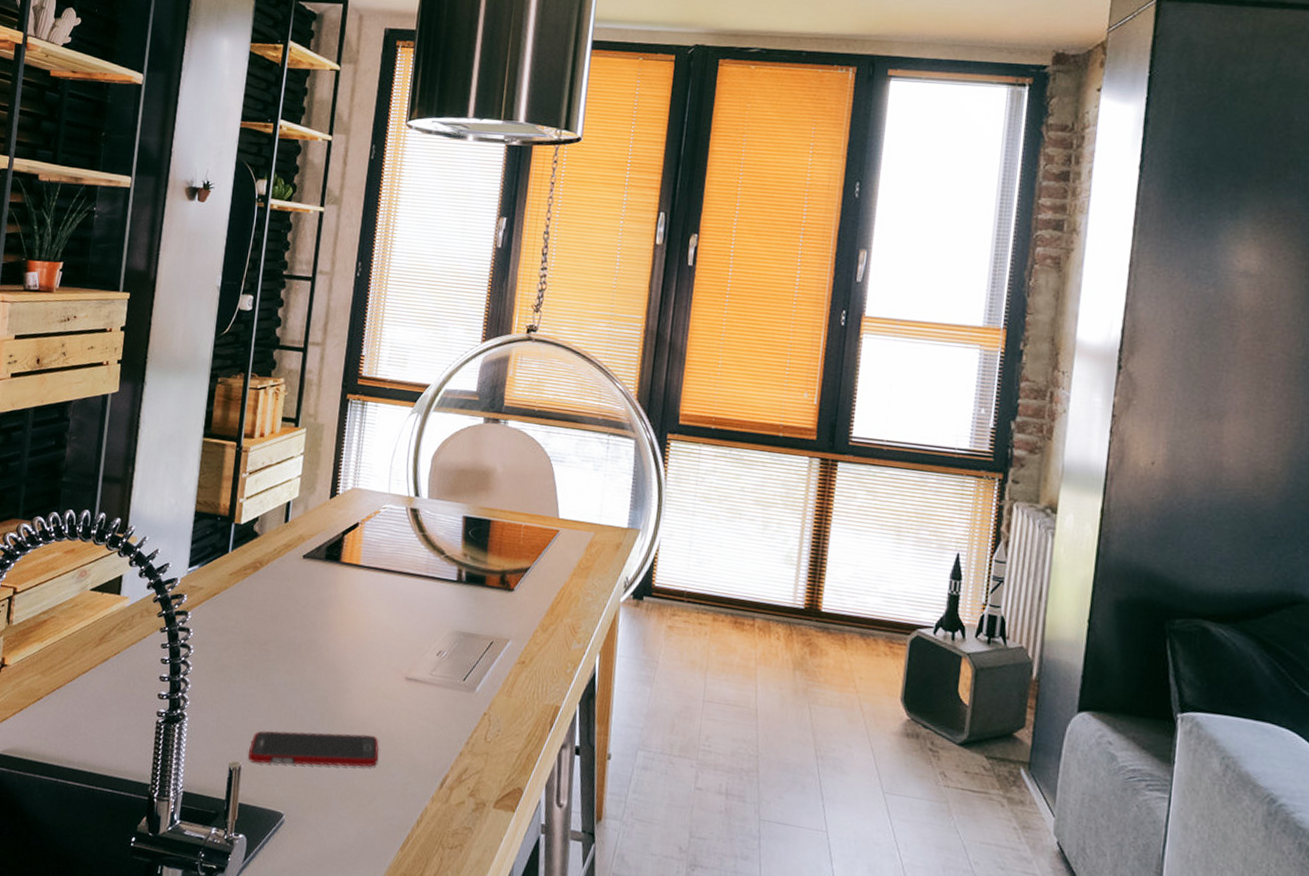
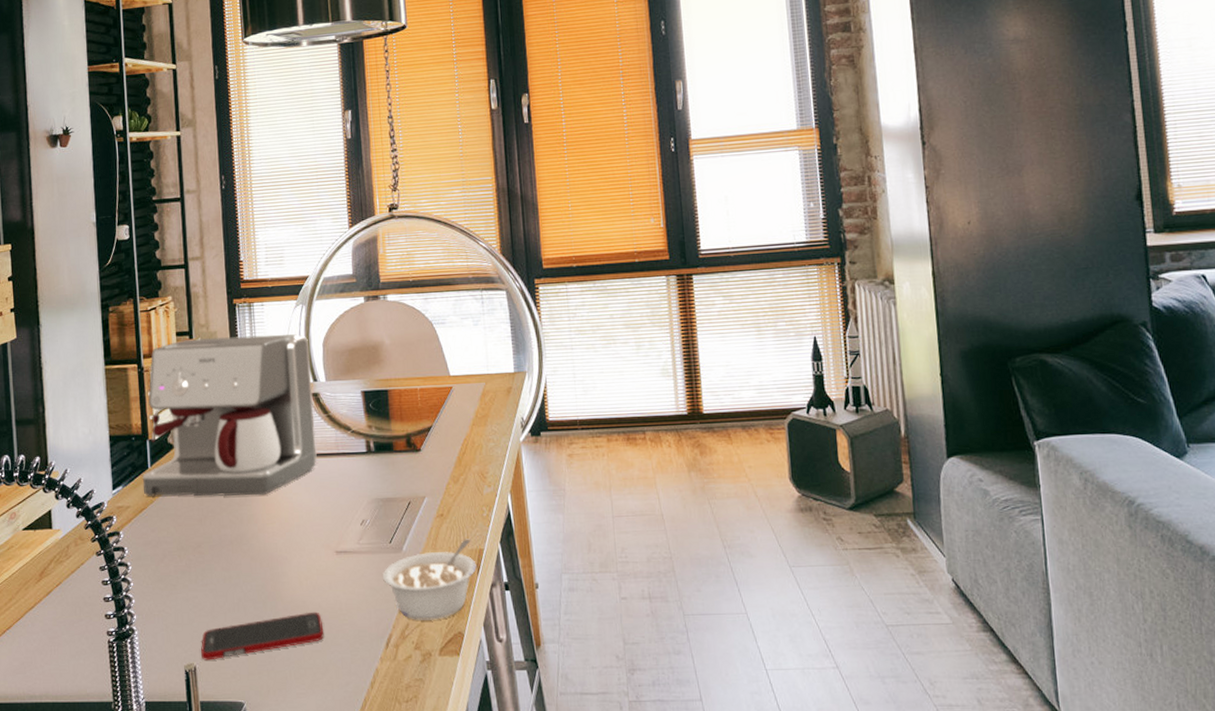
coffee maker: none [220,426,418,604] -> present [142,334,317,497]
legume: none [450,692,550,771] -> present [383,539,477,620]

